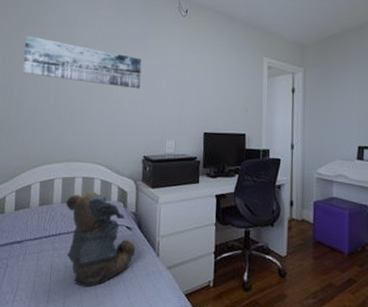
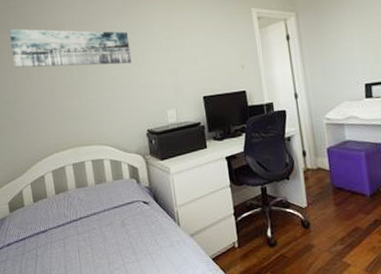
teddy bear: present [66,192,135,288] -> none [80,173,156,266]

